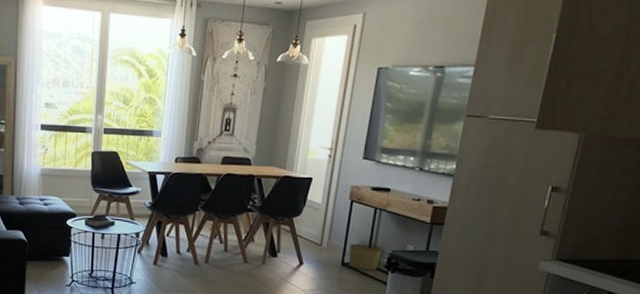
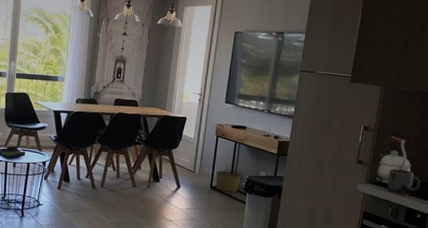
kettle: none [562,199,619,261] -> present [372,136,412,184]
mug: none [581,241,631,277] -> present [387,168,421,196]

